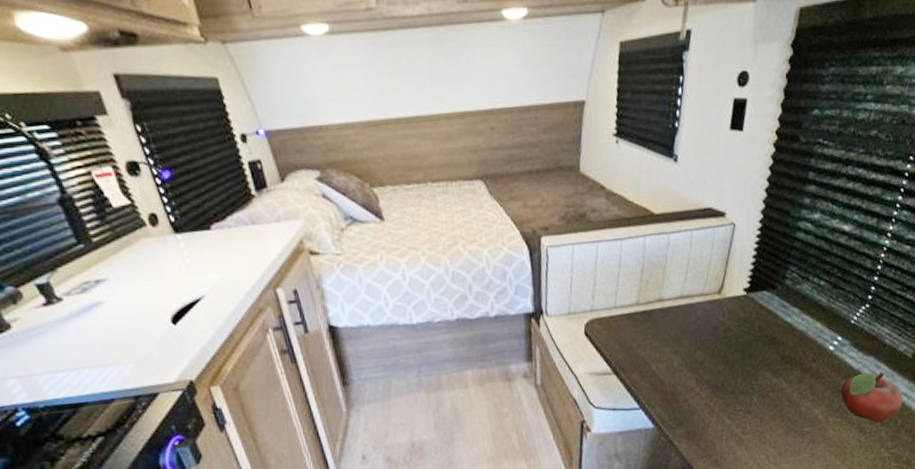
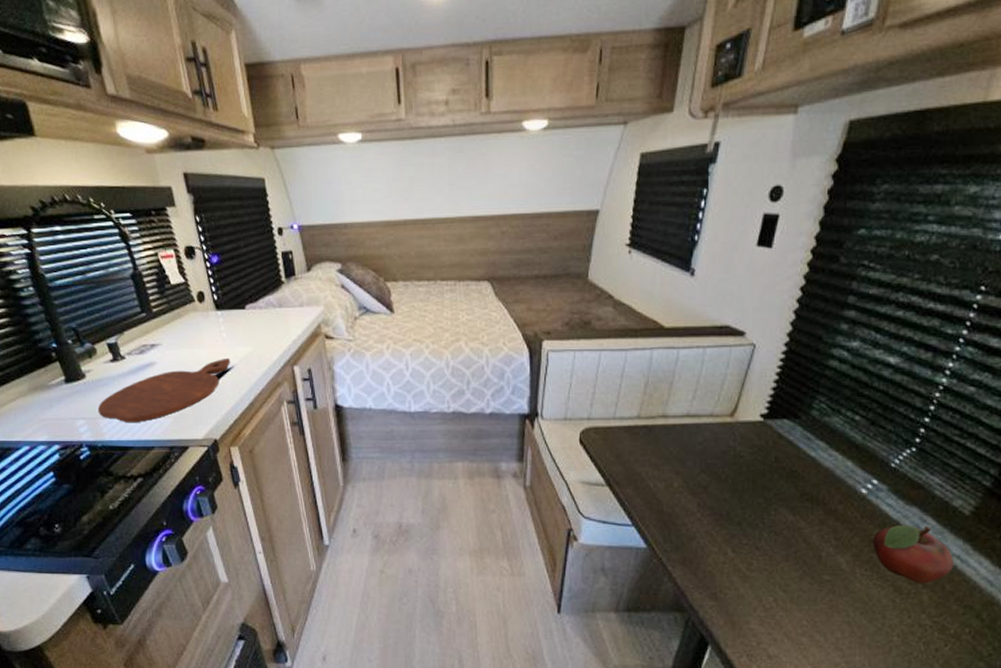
cutting board: none [33,286,200,376] -> present [97,357,231,423]

